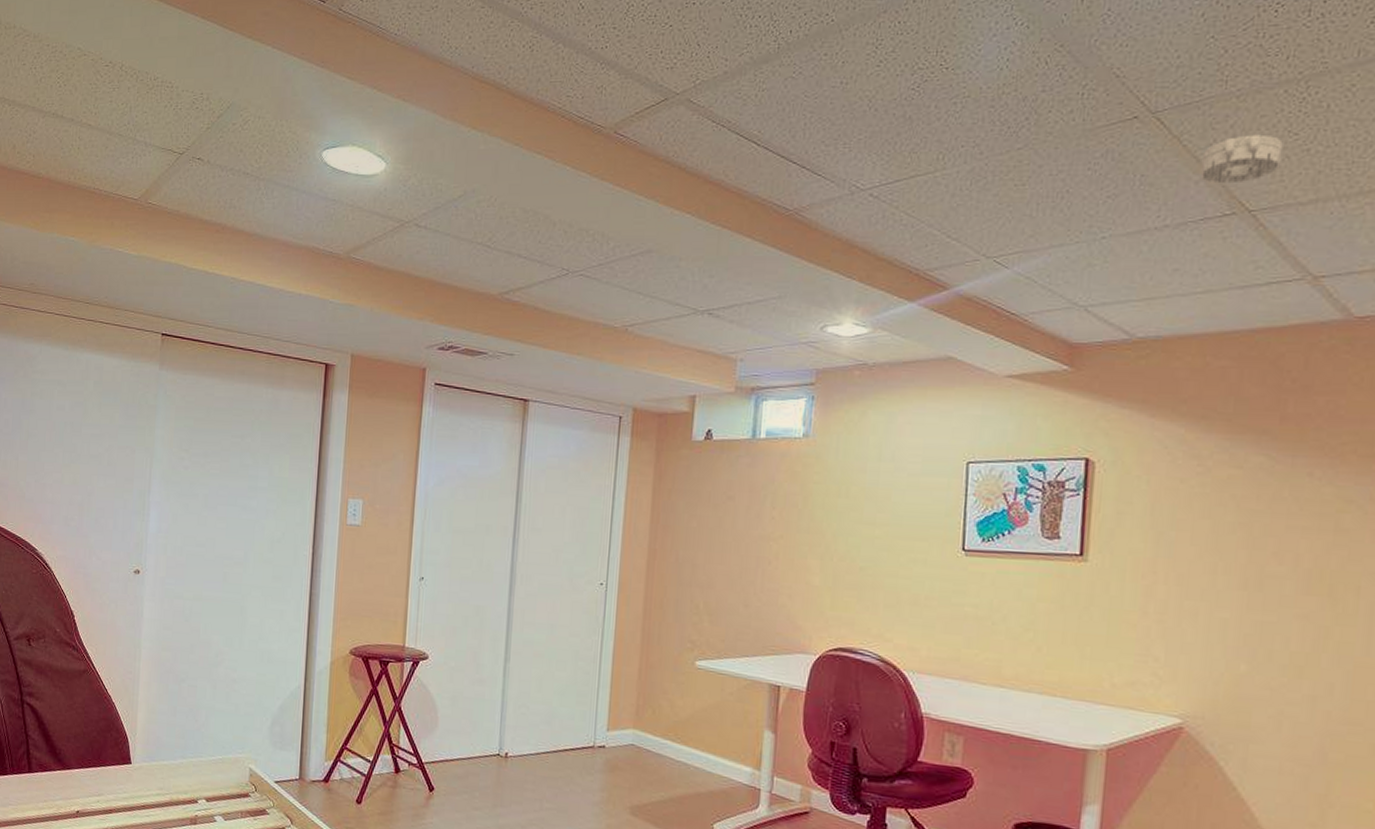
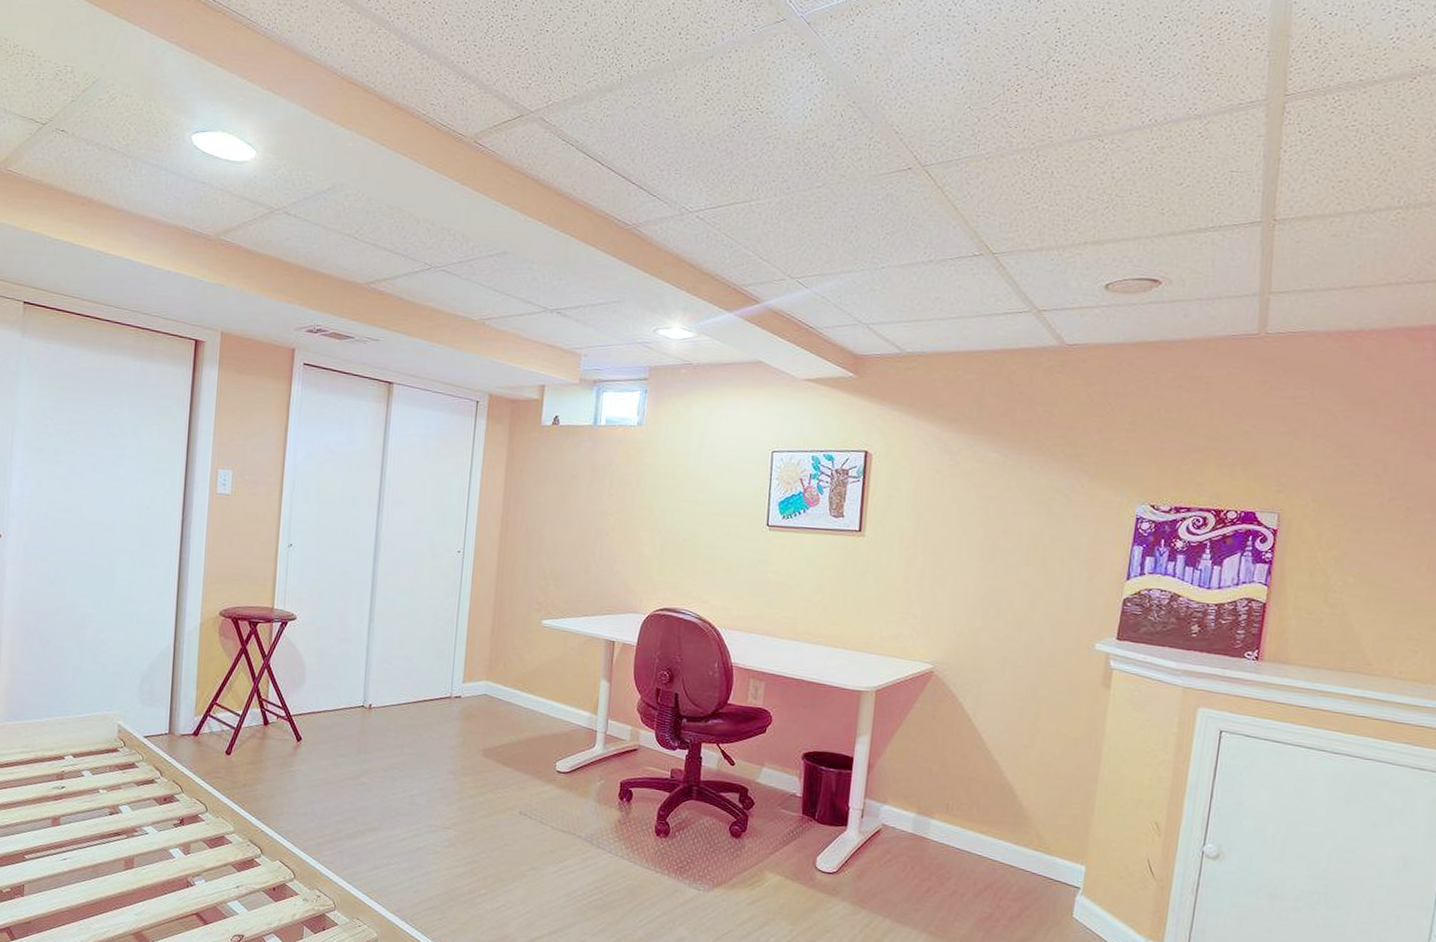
smoke detector: present [1200,134,1283,184] -> none [957,191,1019,230]

